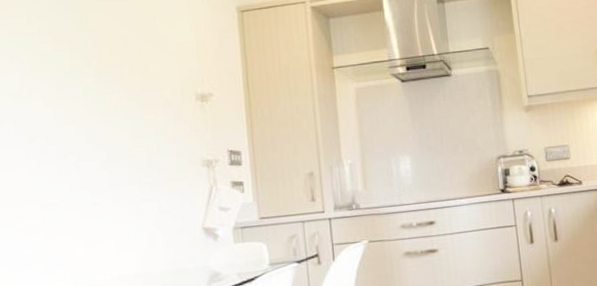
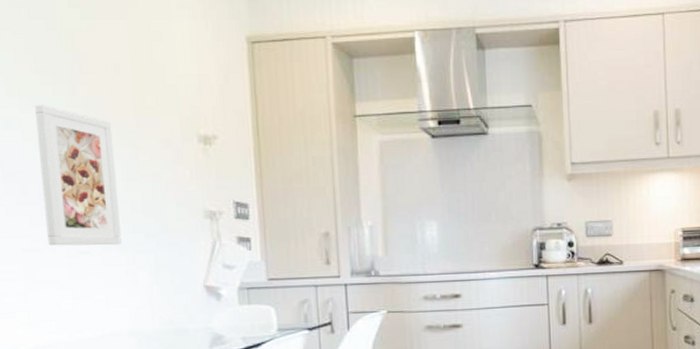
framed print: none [55,76,129,200] -> present [35,104,122,246]

